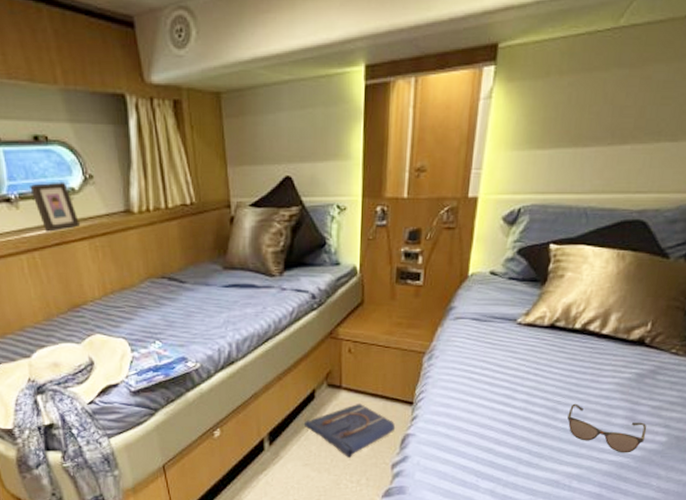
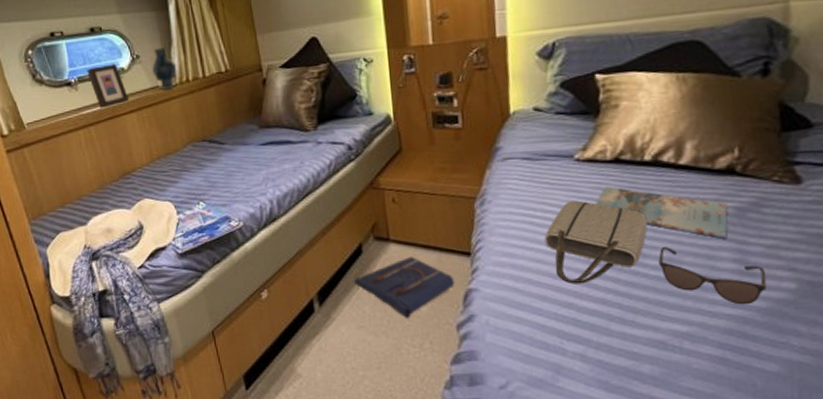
vase: none [107,169,136,220] -> present [152,48,177,92]
tote bag: none [478,360,566,433] -> present [544,200,648,285]
magazine: none [527,349,632,399] -> present [596,186,728,239]

